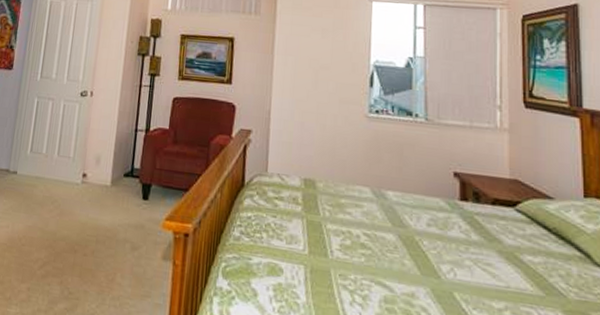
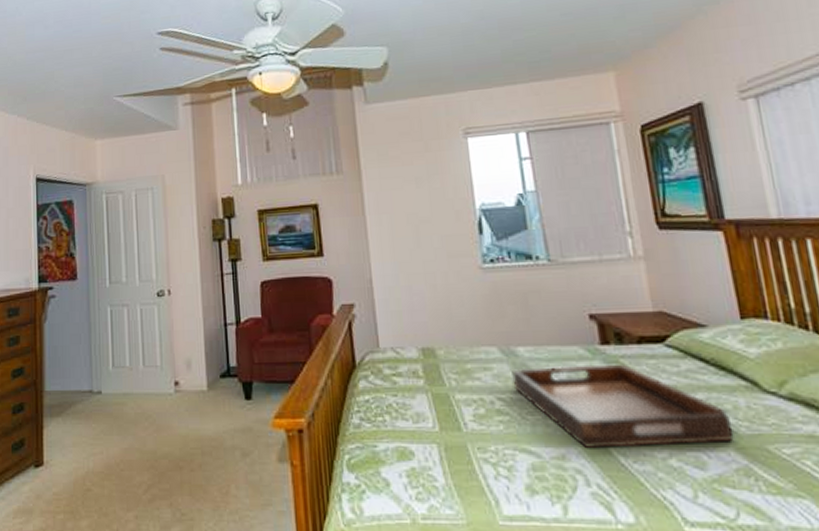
serving tray: none [379,210,563,304] -> present [512,364,734,449]

